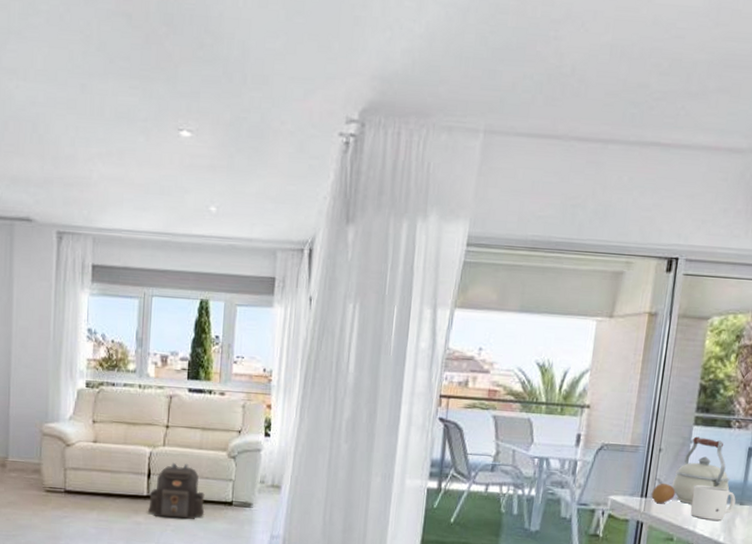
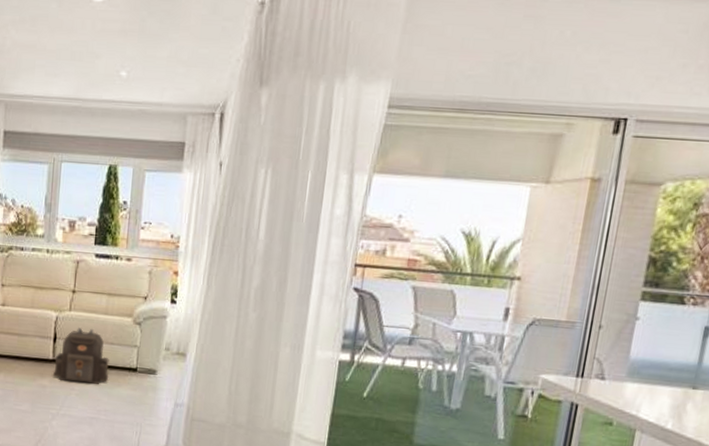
fruit: present [651,483,676,503] -> none [588,362,617,385]
kettle: present [671,436,730,504] -> none [612,313,682,386]
mug: present [690,484,736,521] -> none [633,365,688,406]

